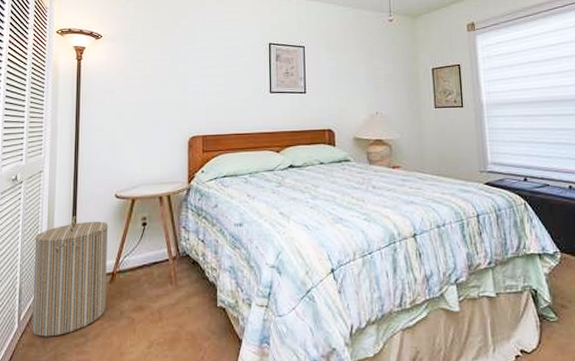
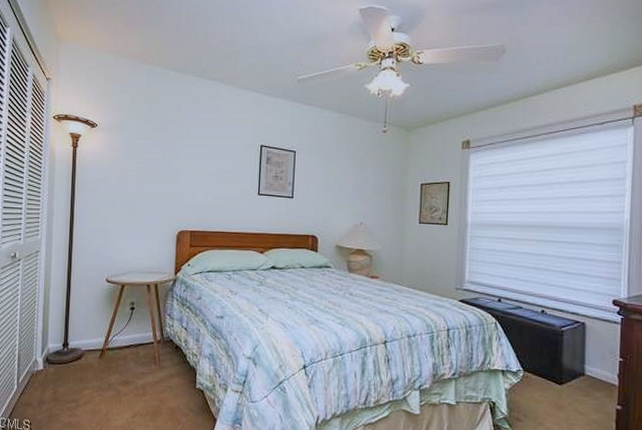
laundry hamper: present [31,215,109,337] -> none [29,294,100,400]

